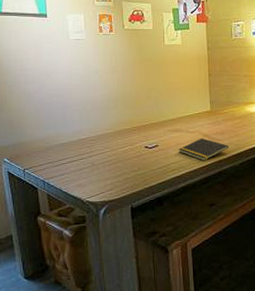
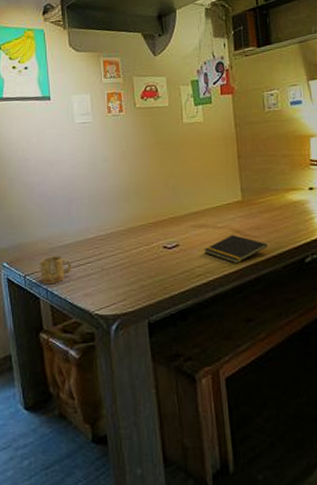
mug: none [37,153,67,177] -> present [40,256,72,285]

